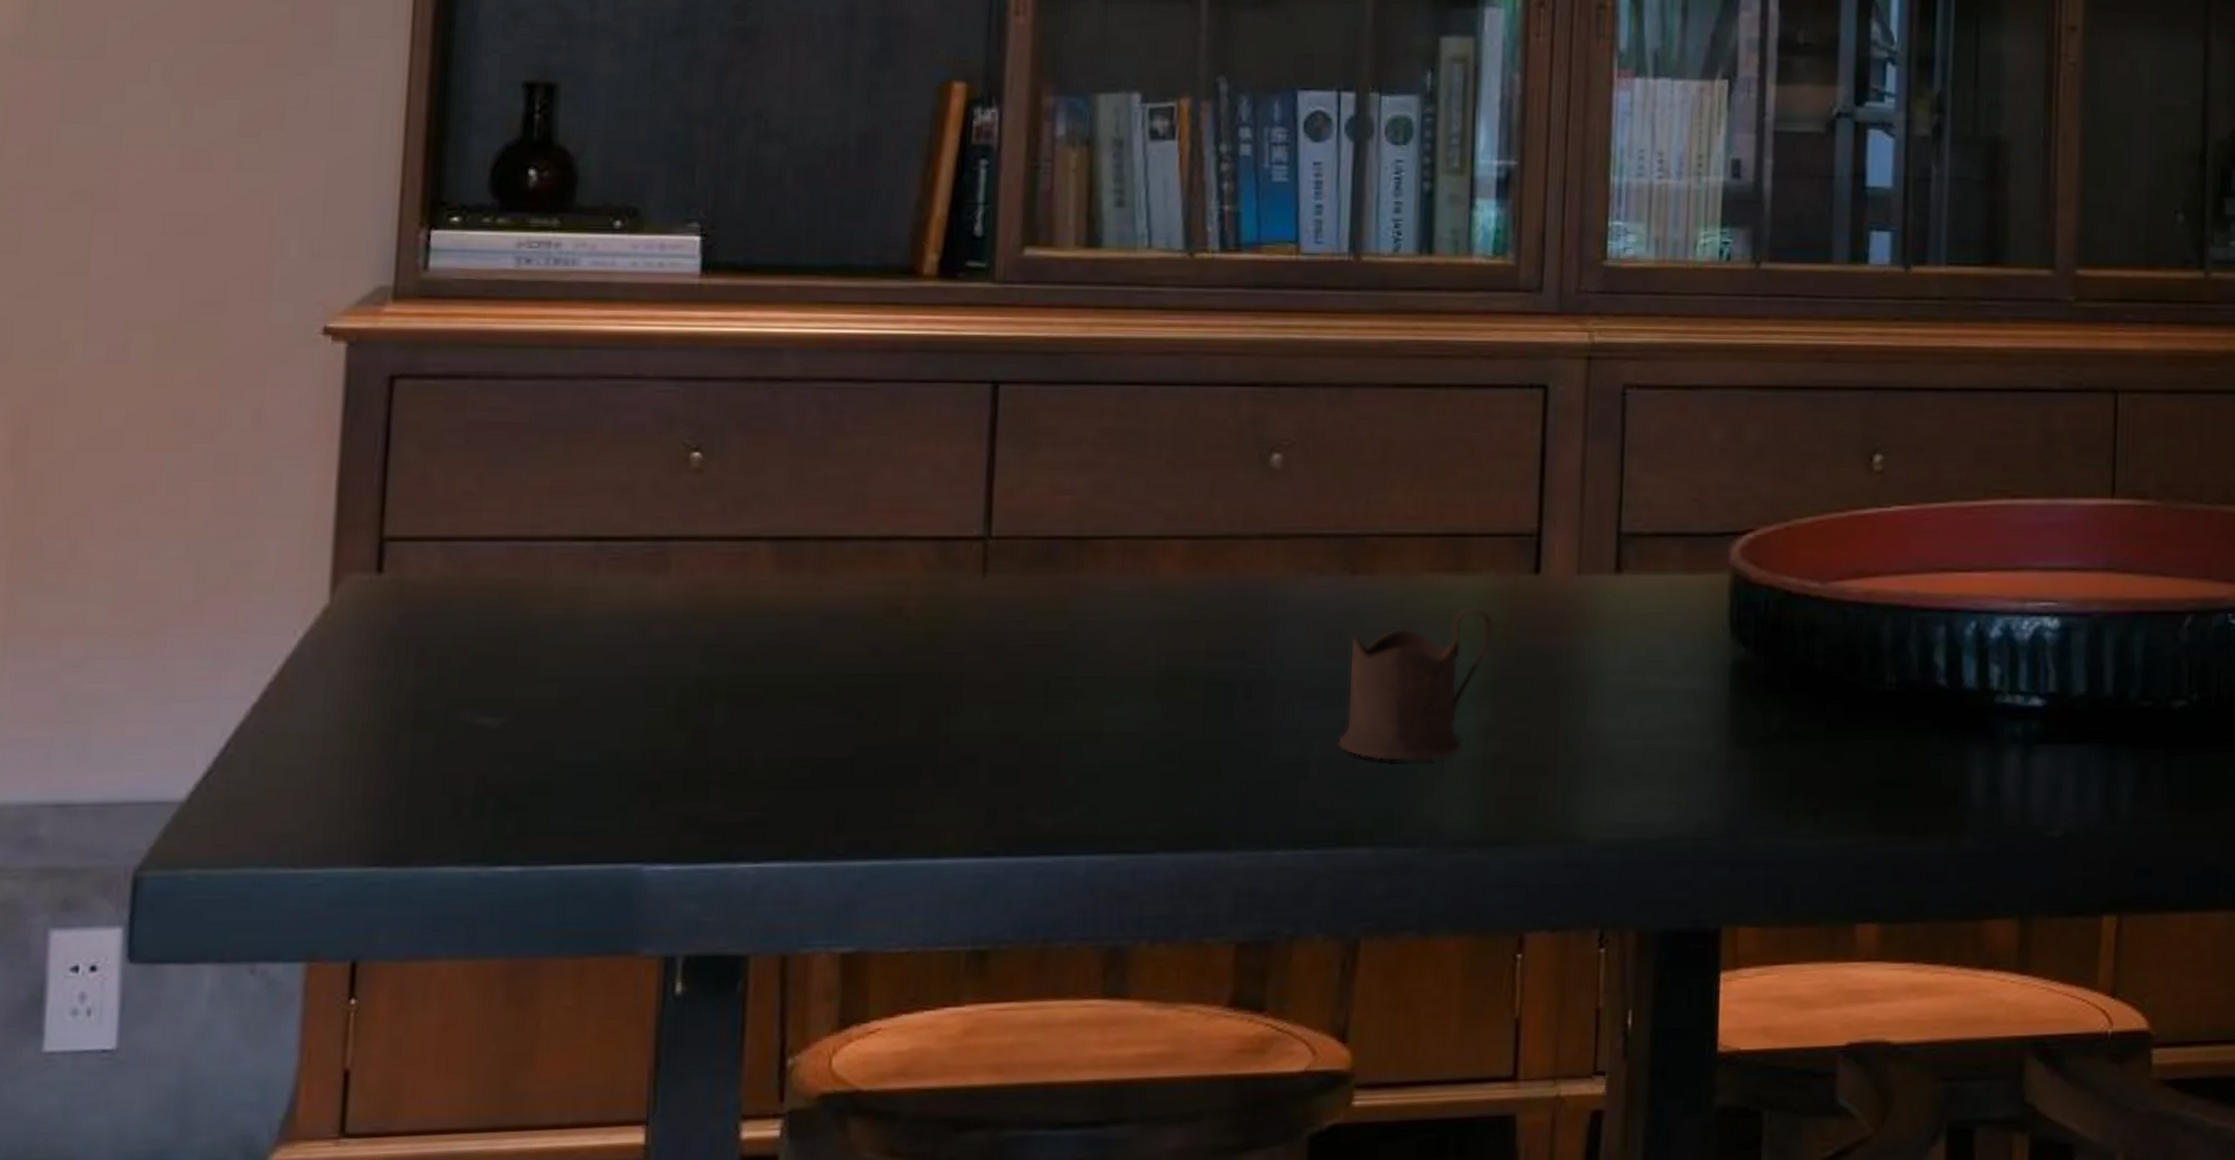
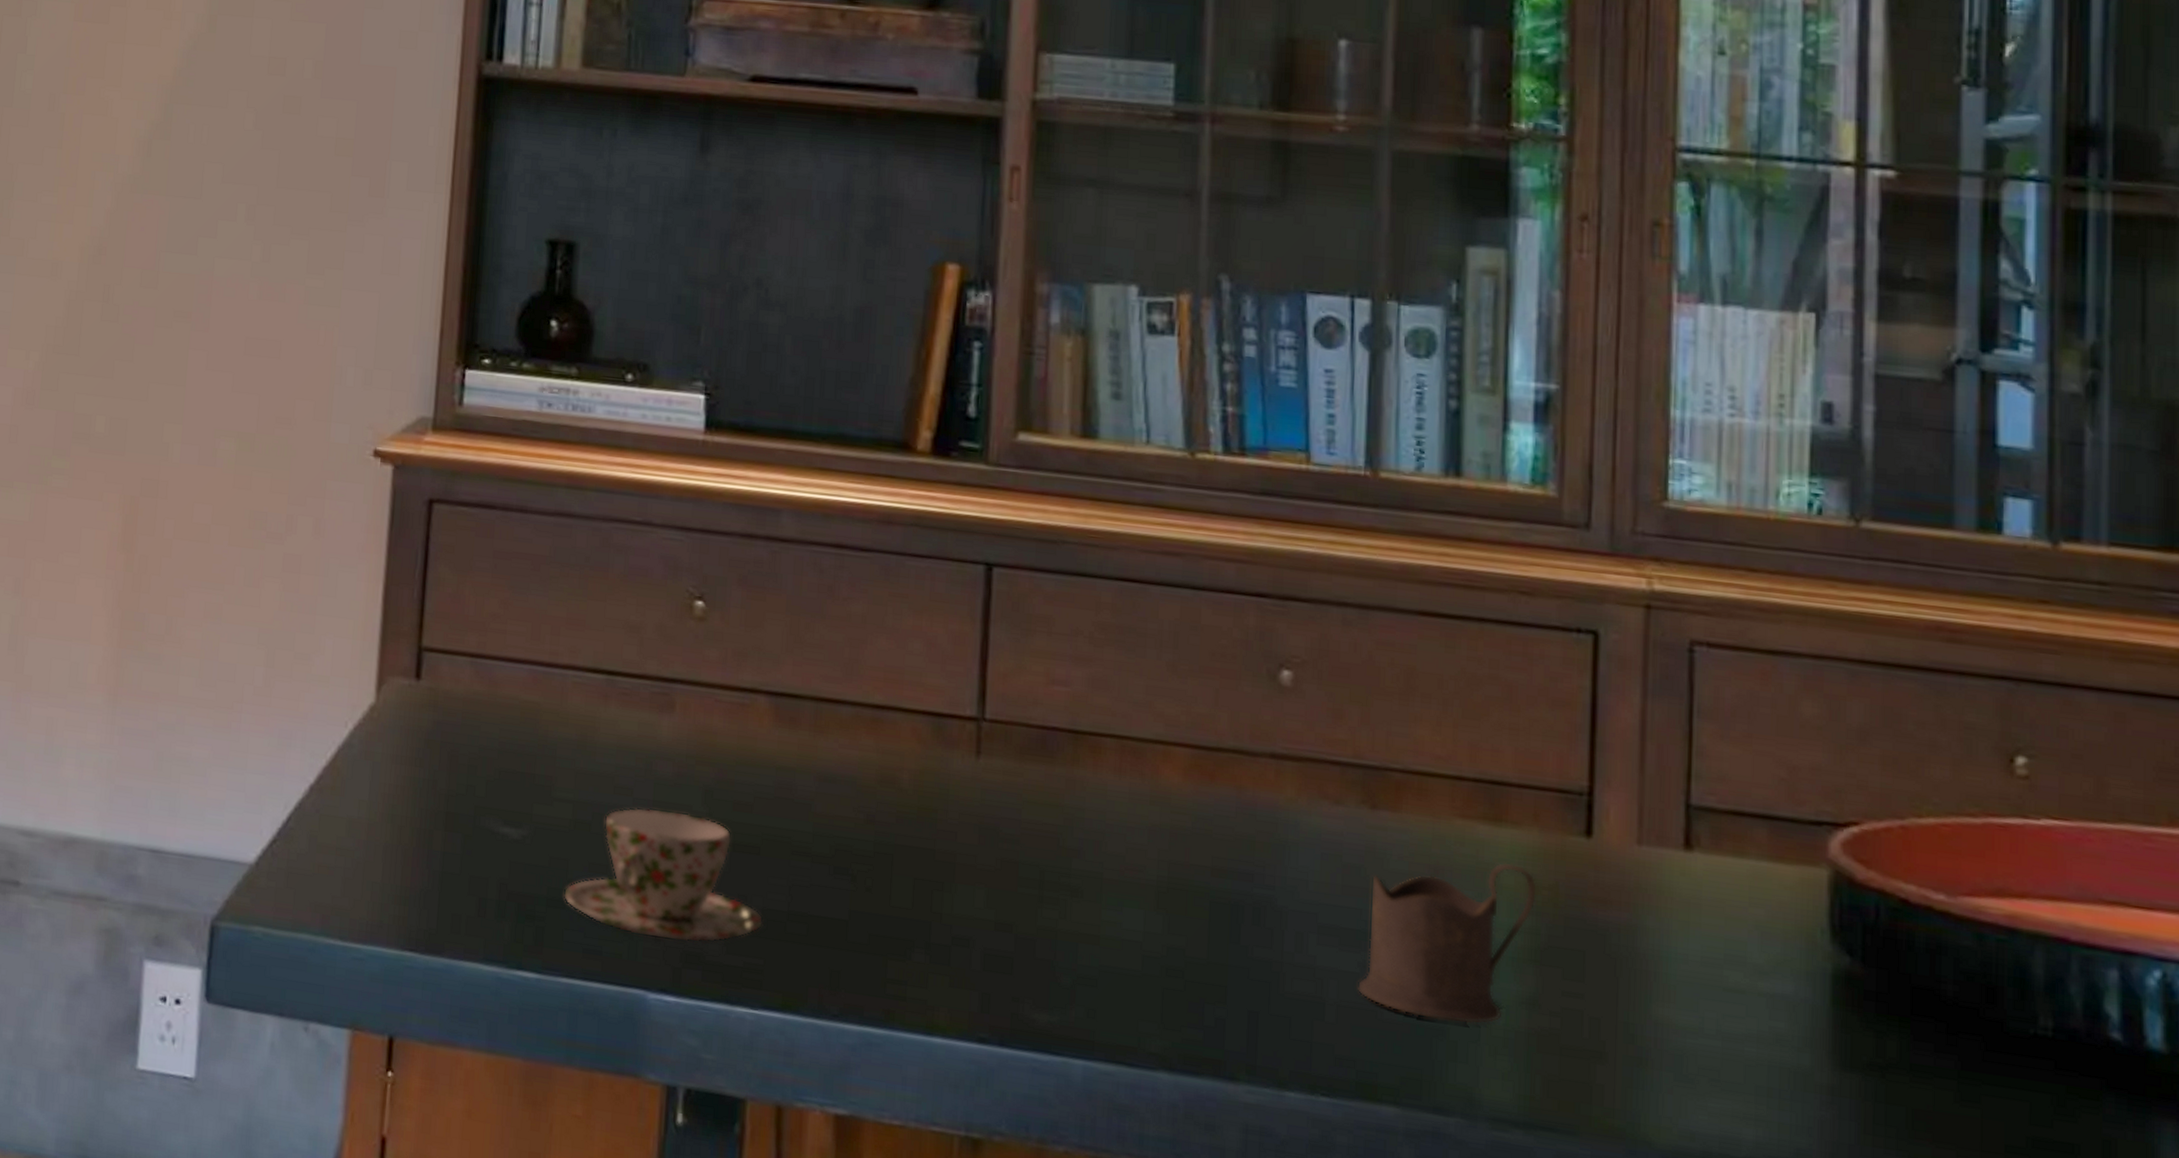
teacup: none [549,673,767,809] -> present [563,807,764,943]

